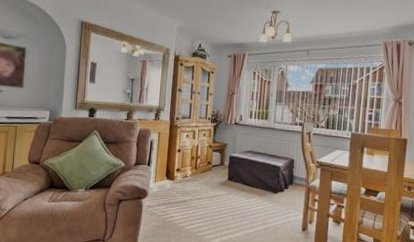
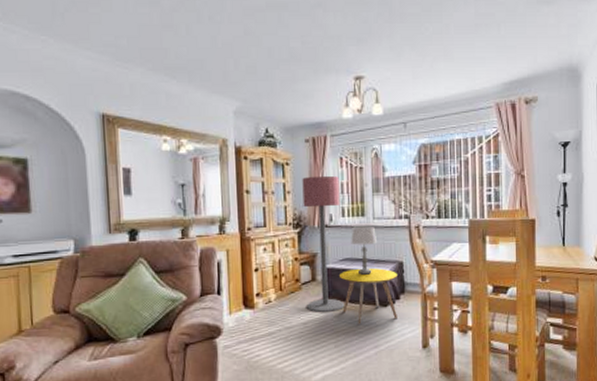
floor lamp: none [214,84,251,192] -> present [302,175,345,313]
side table: none [241,160,288,205] -> present [338,268,397,324]
table lamp: none [254,127,276,166] -> present [351,226,378,275]

